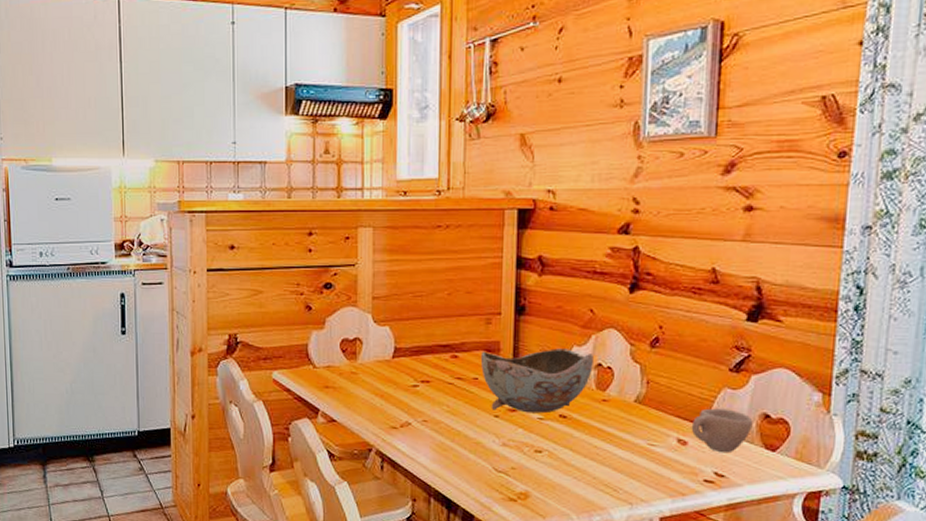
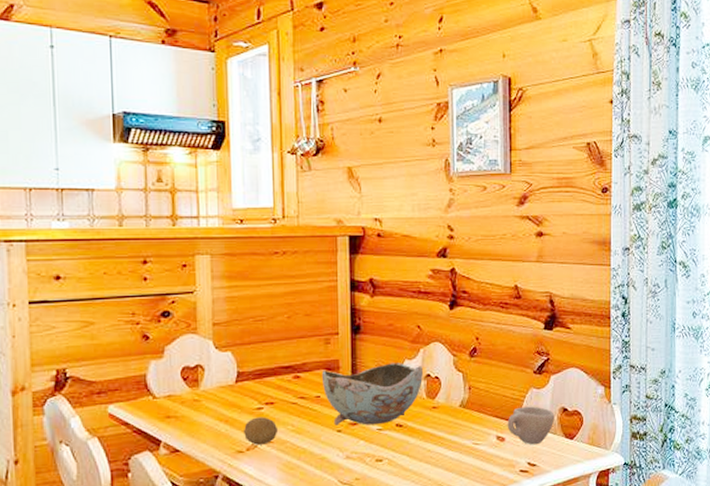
fruit: none [397,394,433,423] -> present [243,417,279,445]

